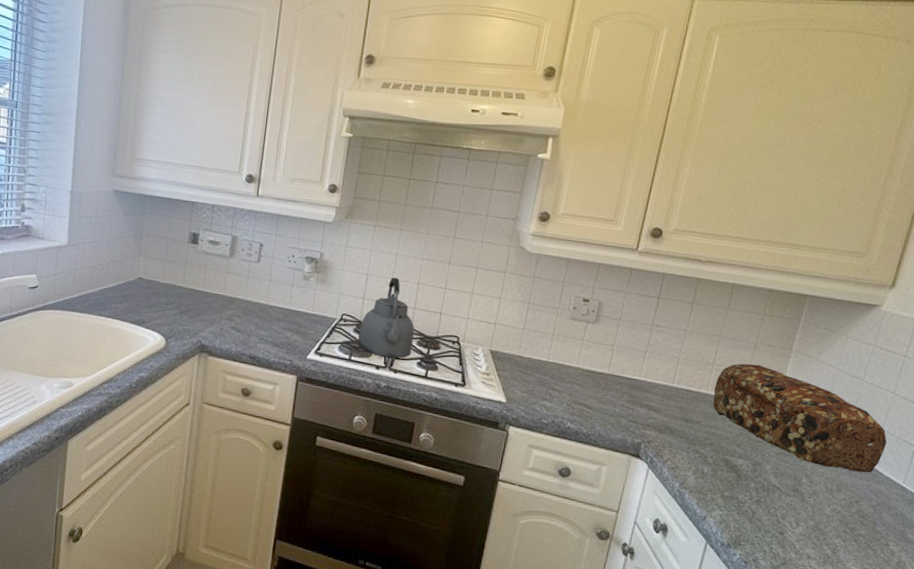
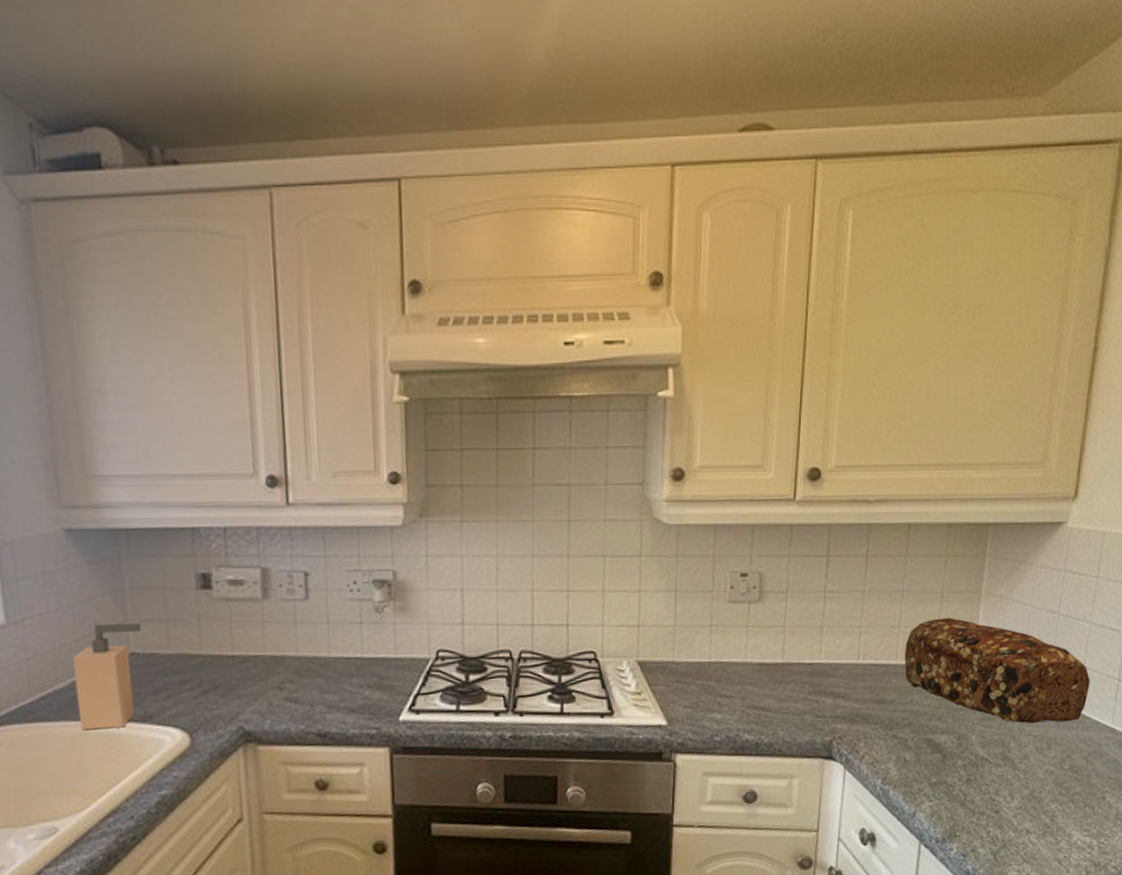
soap dispenser: none [99,255,149,326] -> present [73,622,141,731]
kettle: present [358,277,415,359] -> none [464,587,538,699]

